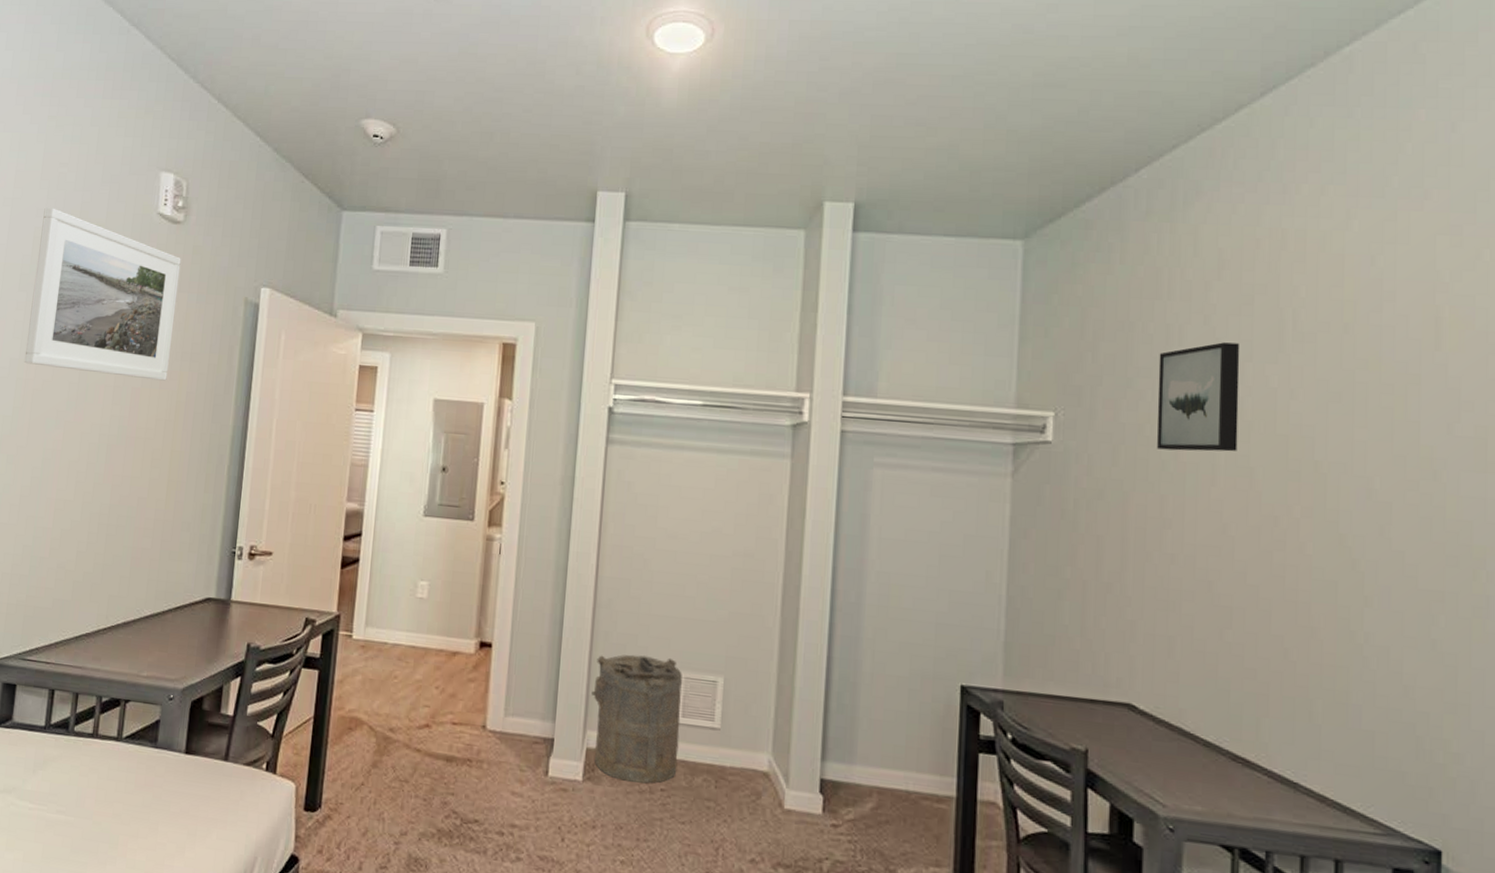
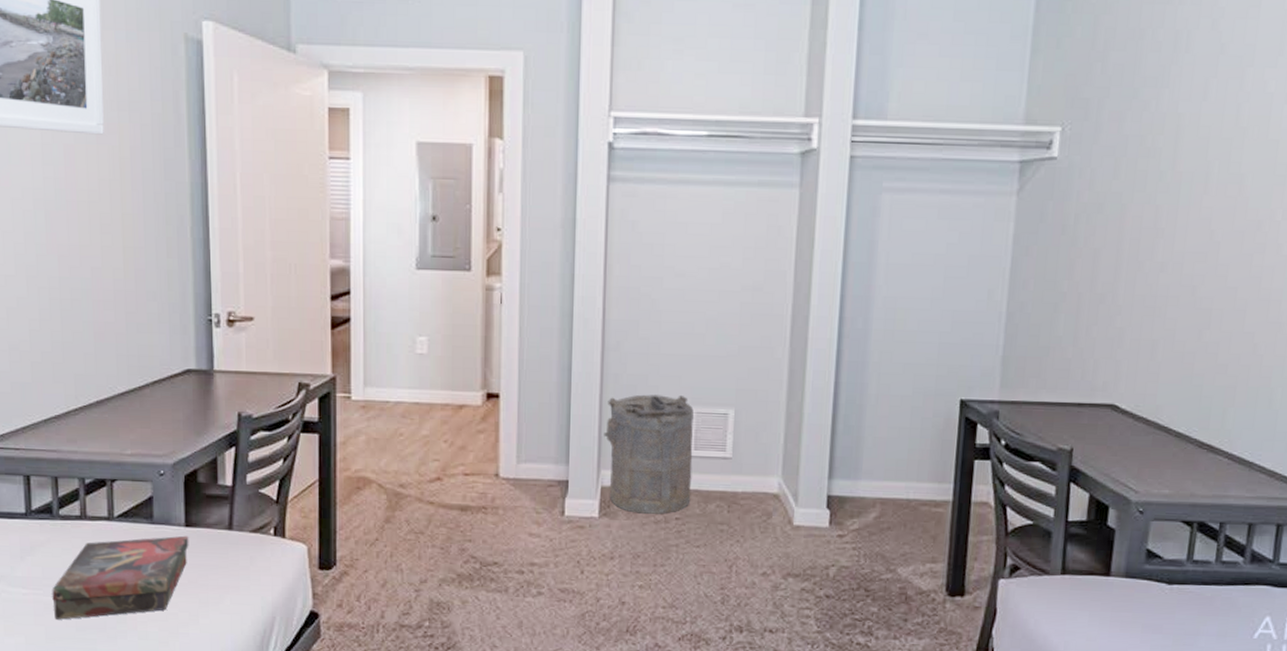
book: none [53,761,187,840] -> present [52,535,189,620]
wall art: present [1157,342,1240,452] -> none [1157,47,1244,161]

